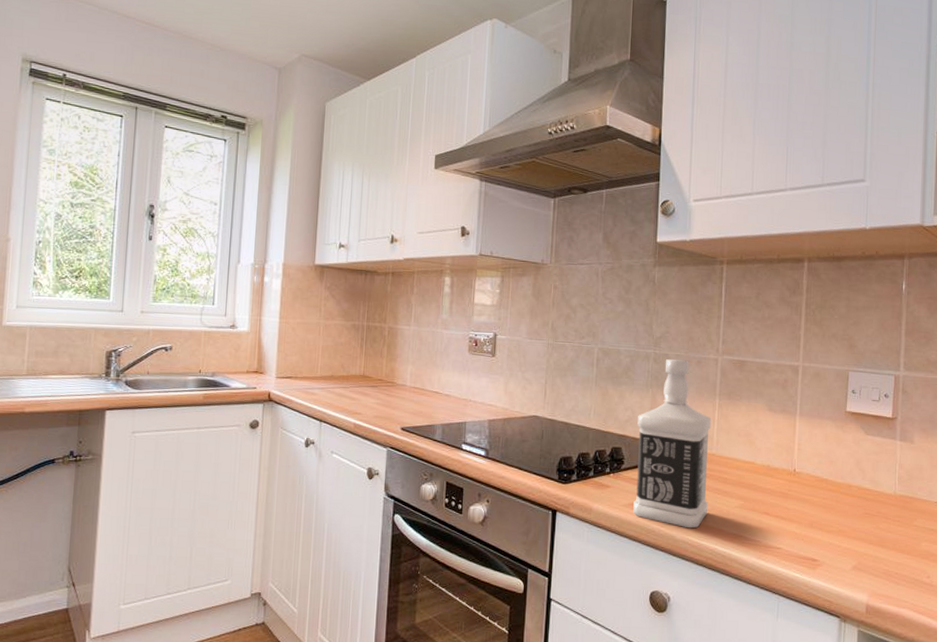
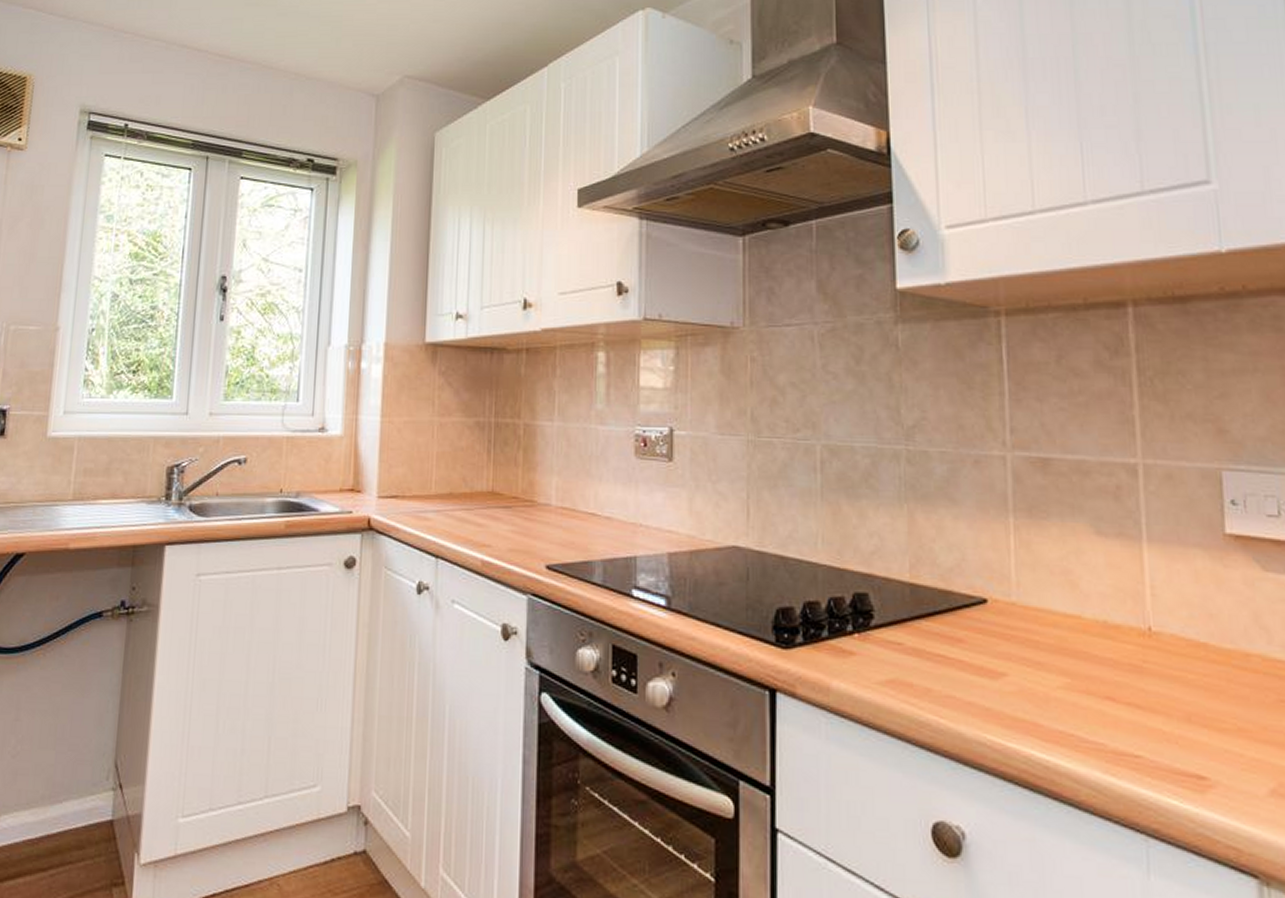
bottle: present [633,358,711,529] -> none [889,457,1014,722]

